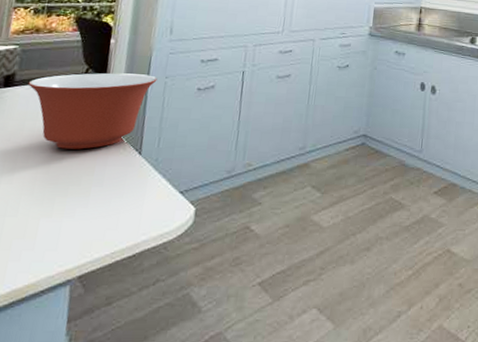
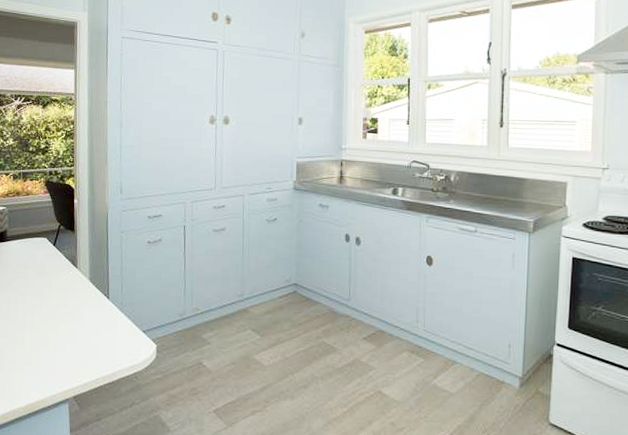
mixing bowl: present [28,72,158,150] -> none [17,228,115,294]

